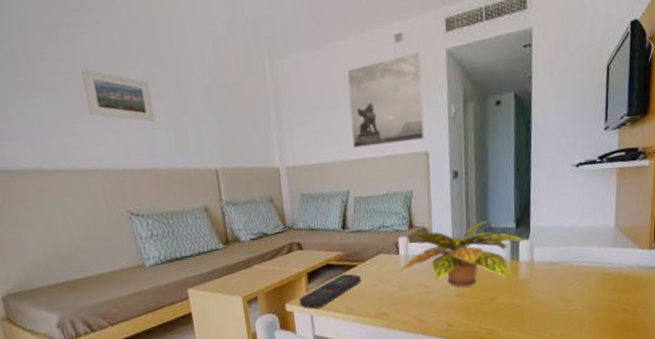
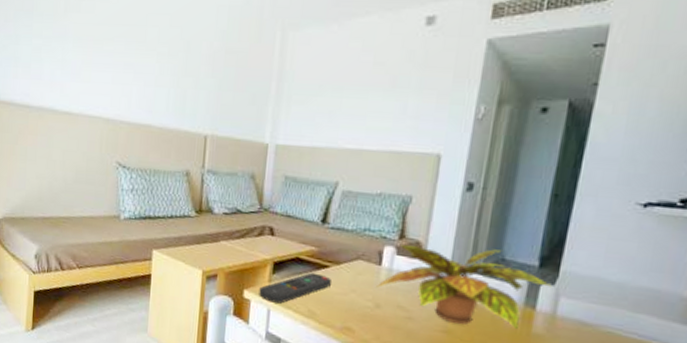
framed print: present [81,68,156,122] -> none [105,21,162,79]
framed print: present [347,52,425,148] -> none [353,39,454,140]

